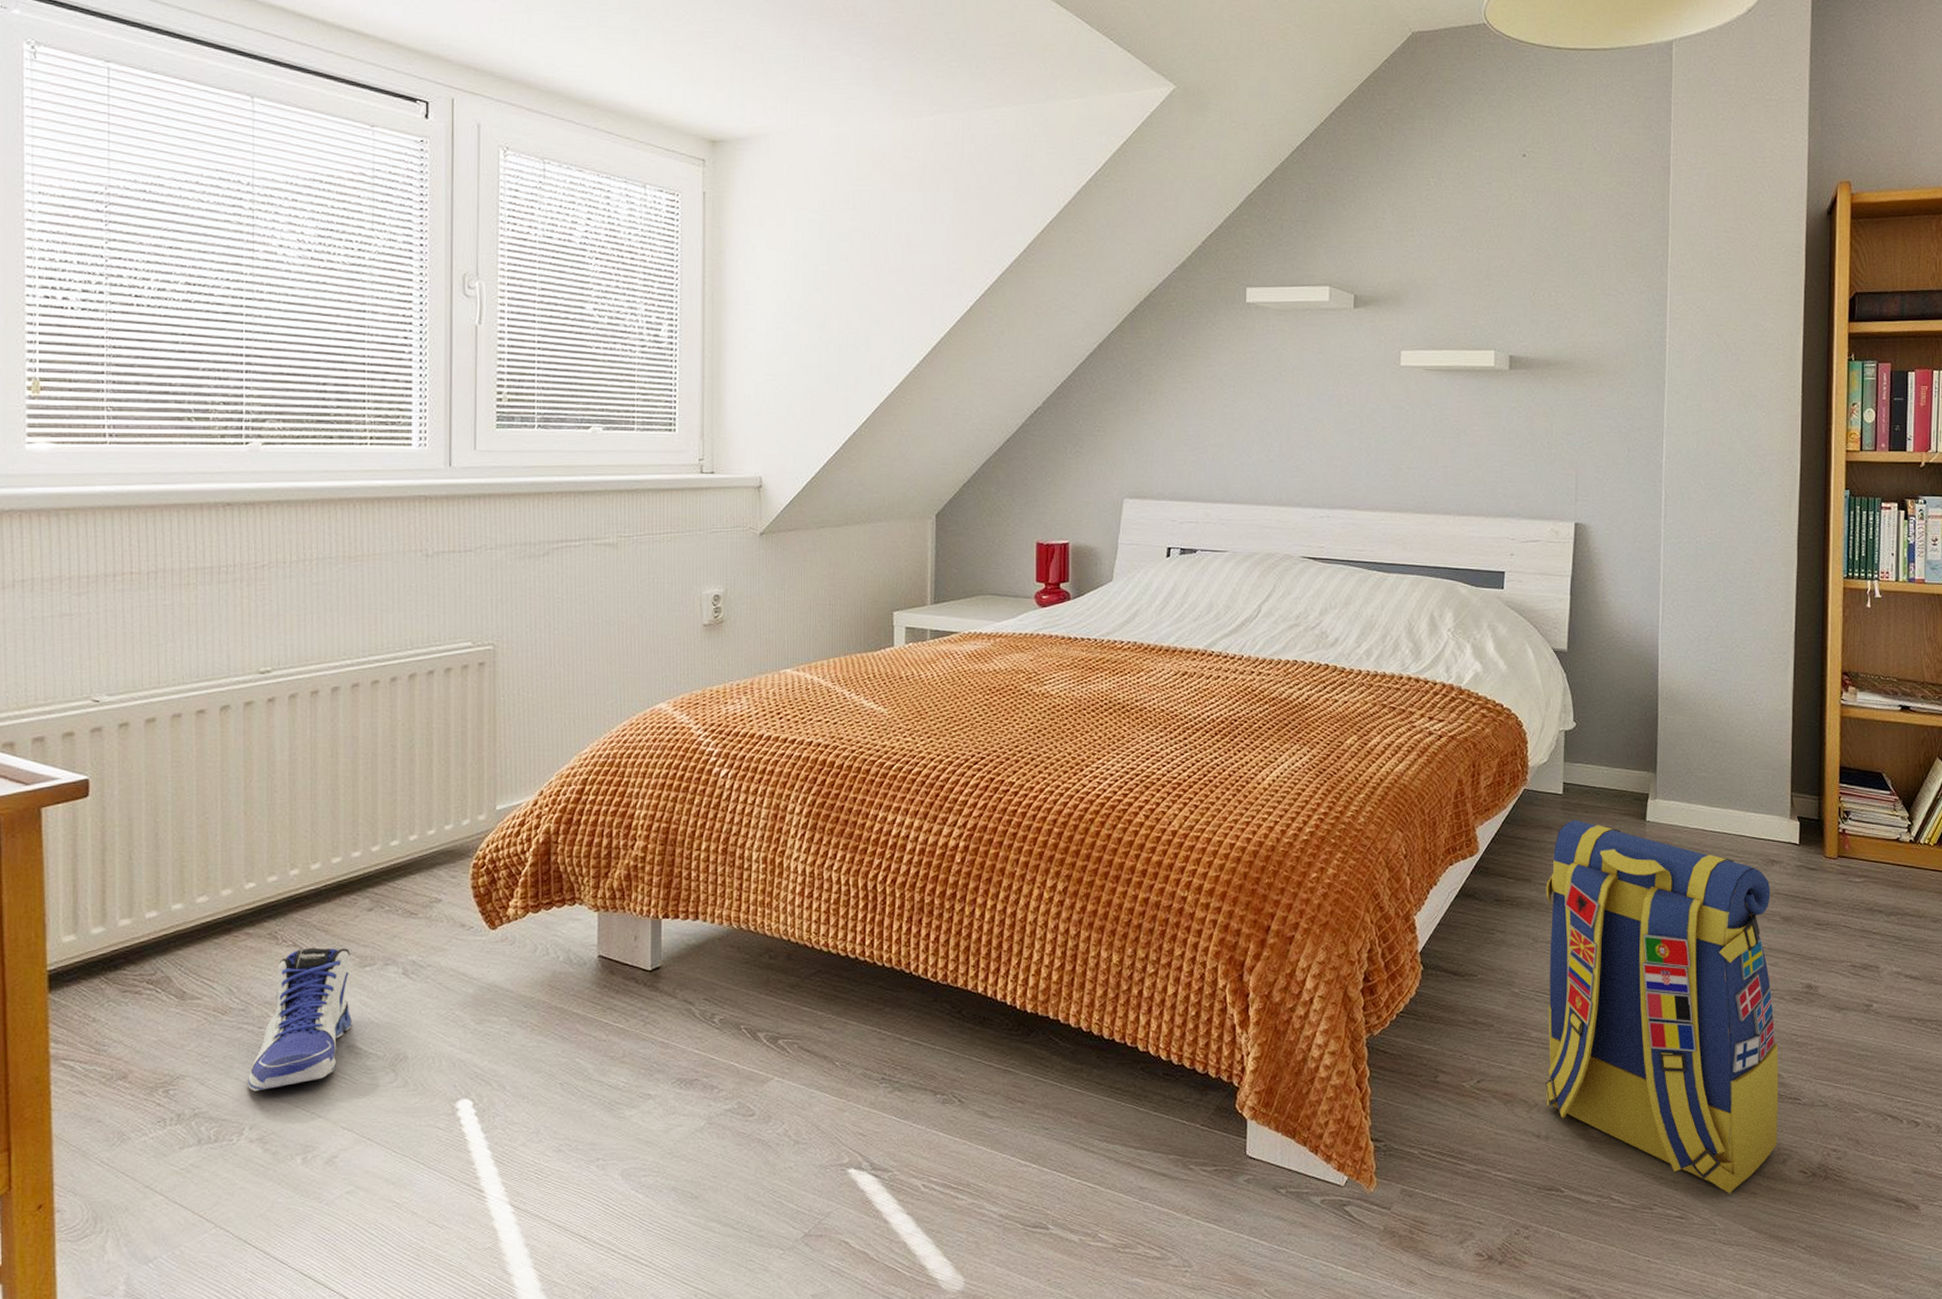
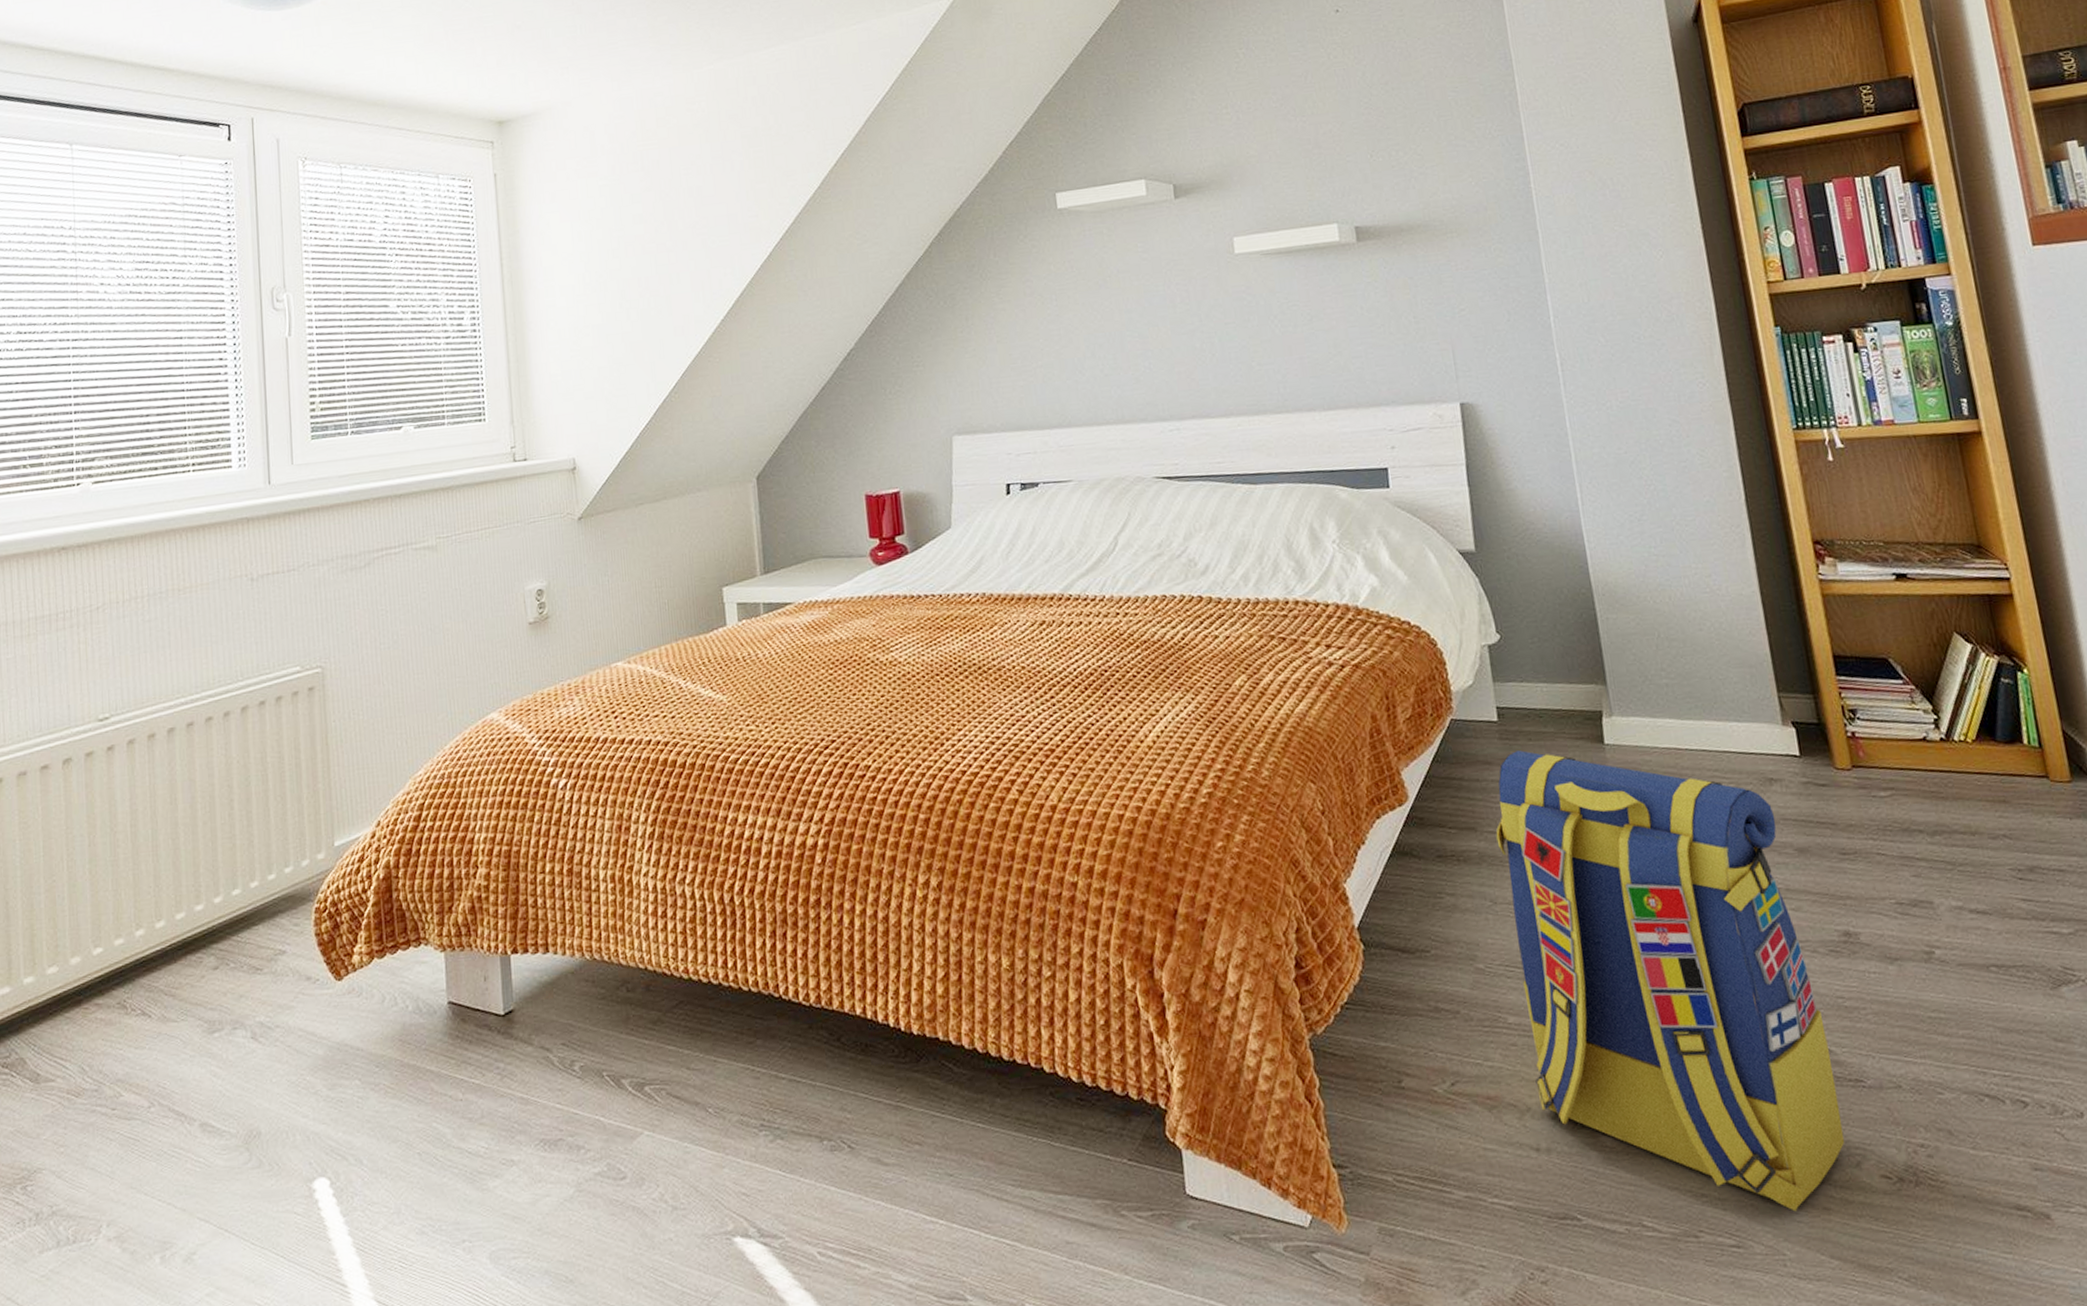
sneaker: present [248,947,352,1092] -> none [103,1013,204,1183]

